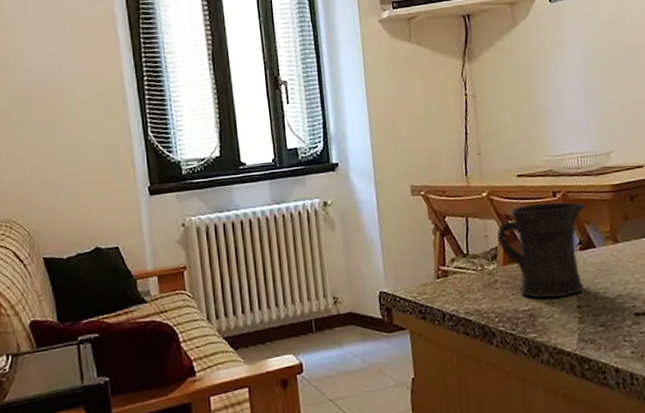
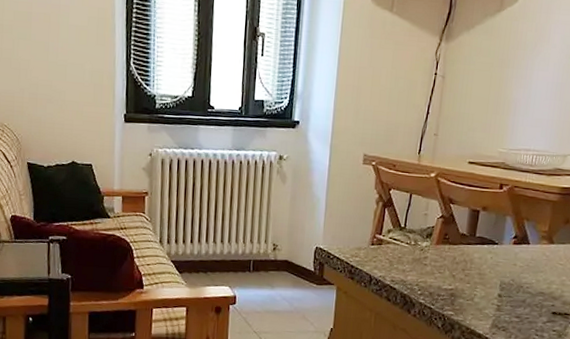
mug: present [496,202,586,299] -> none [435,191,530,285]

